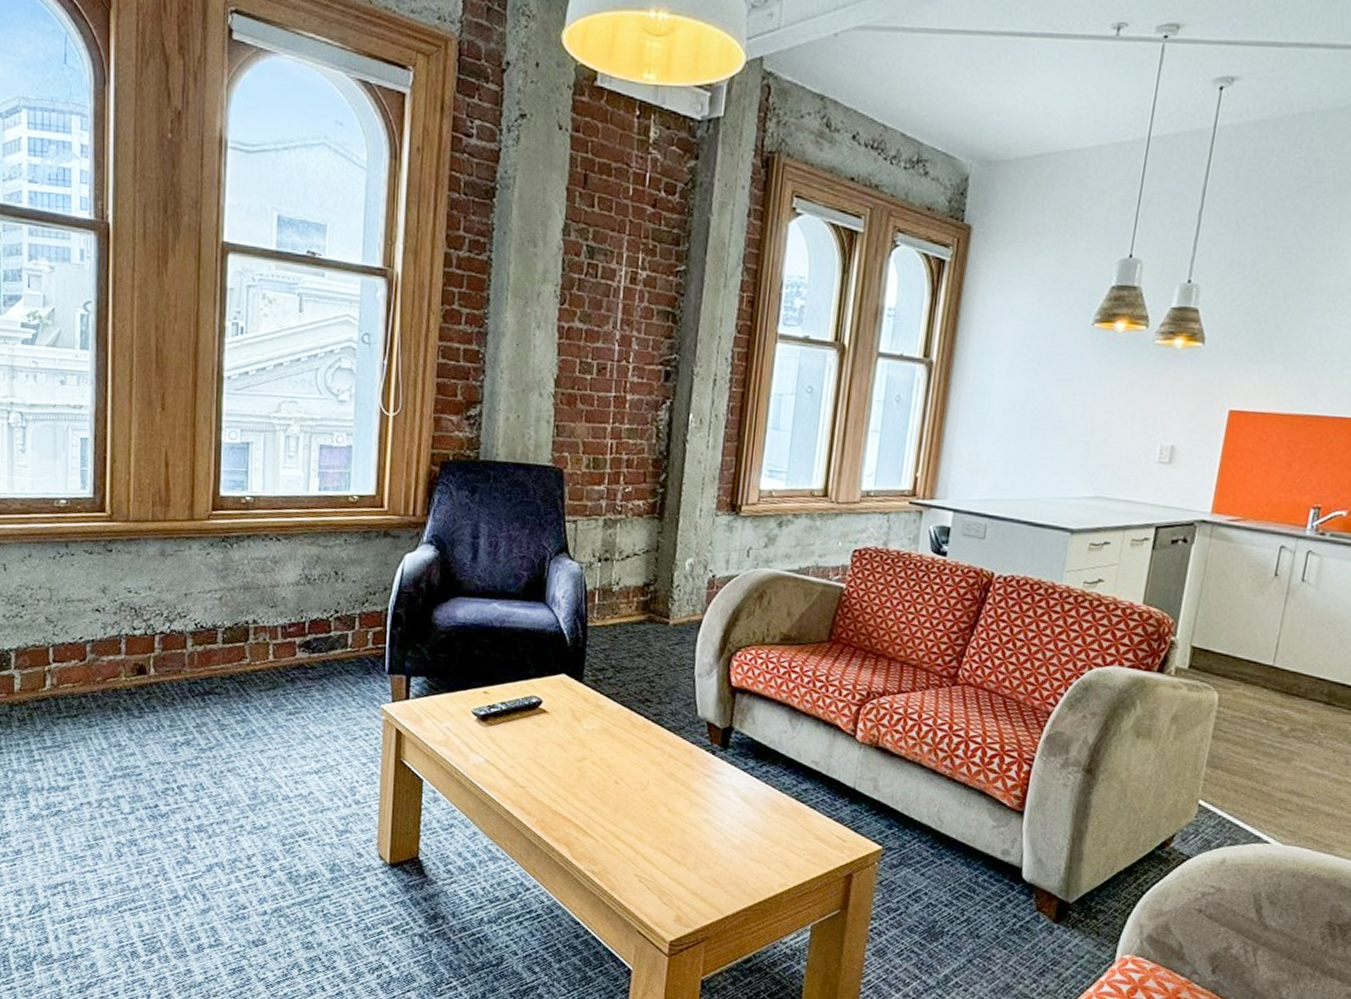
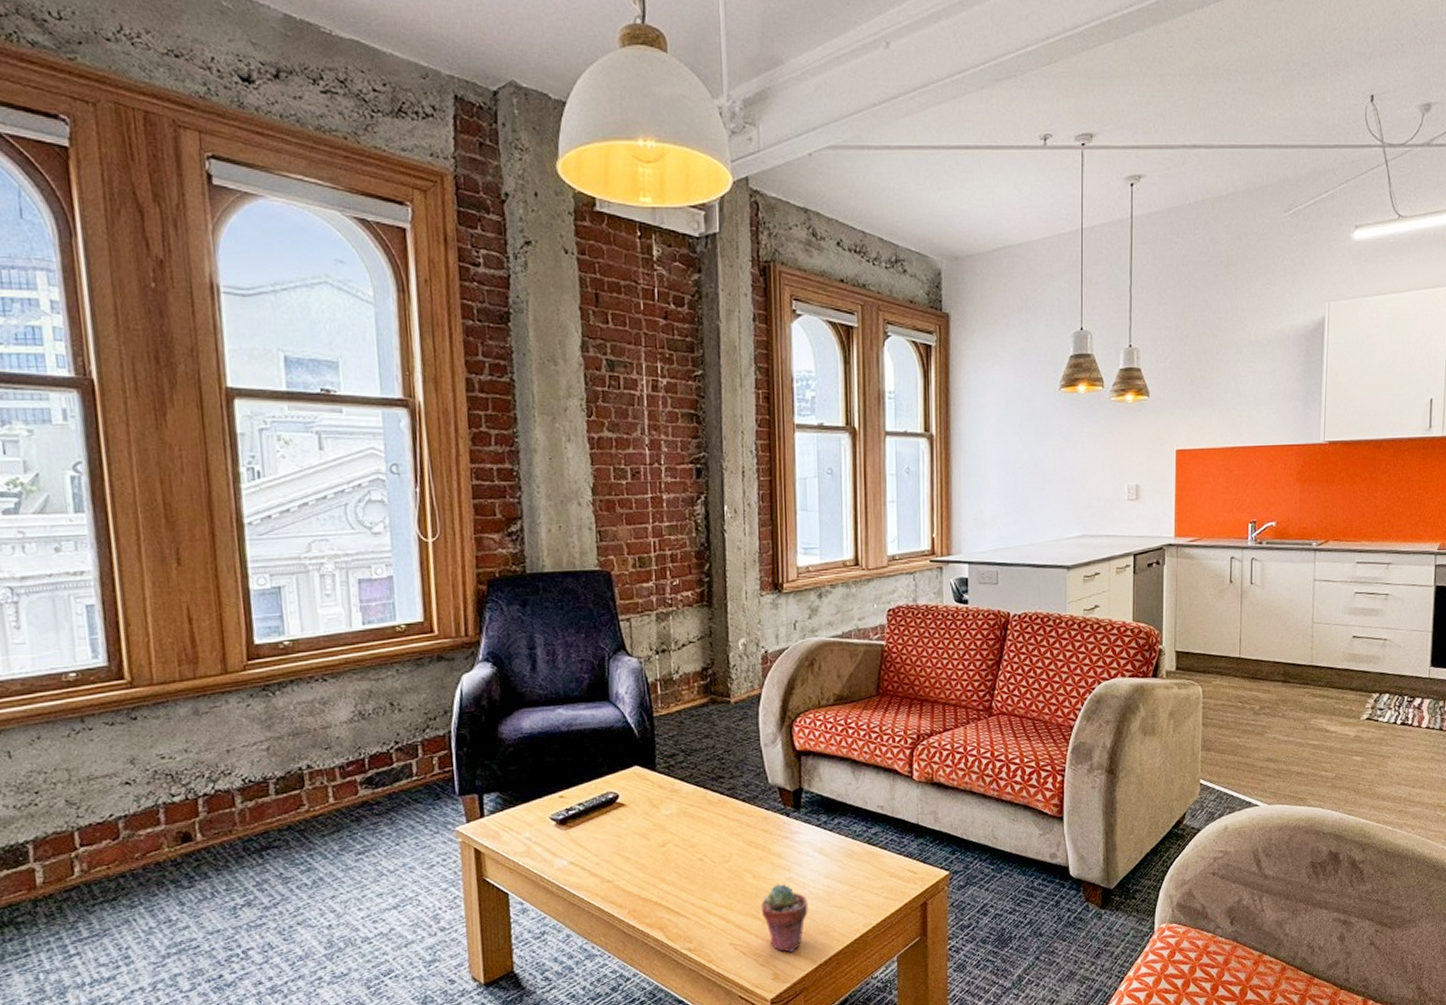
potted succulent: none [672,822,723,897] -> present [760,883,808,953]

